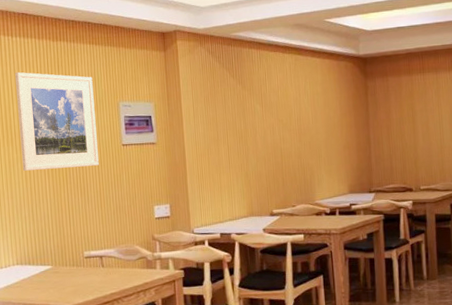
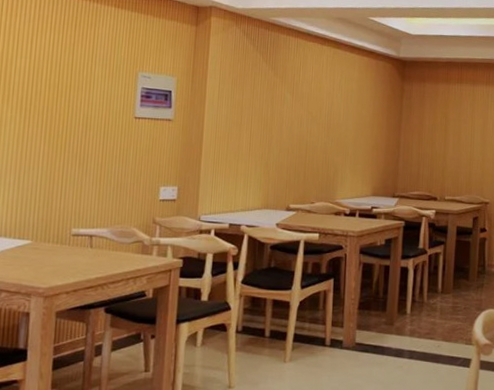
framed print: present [15,72,99,171] -> none [15,25,112,136]

